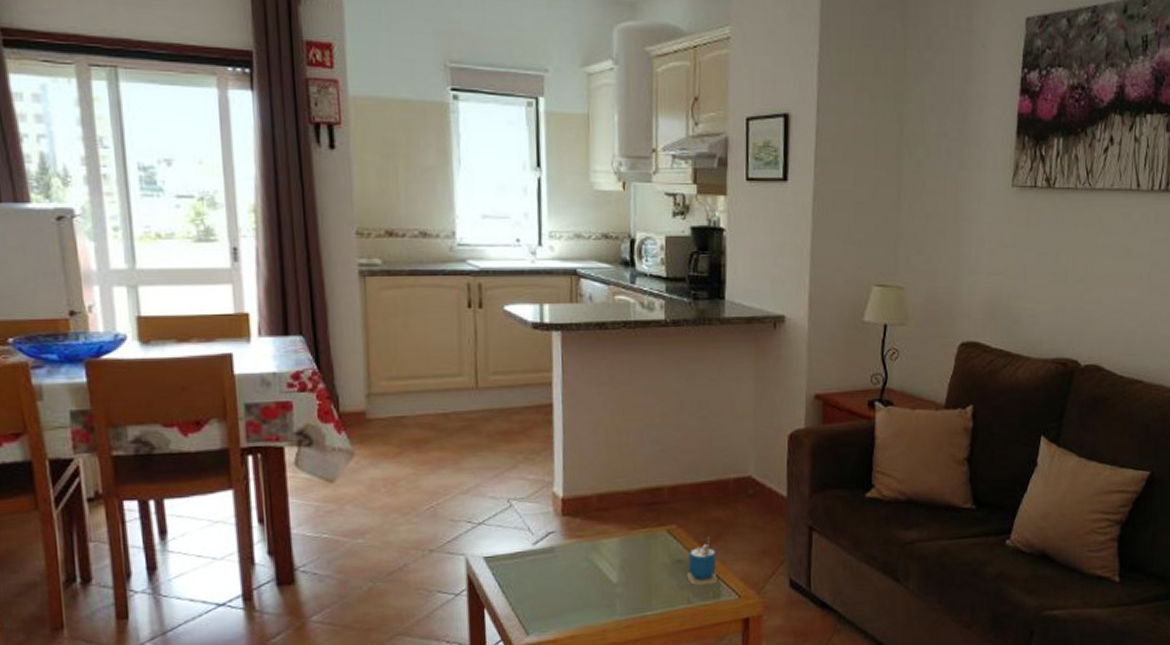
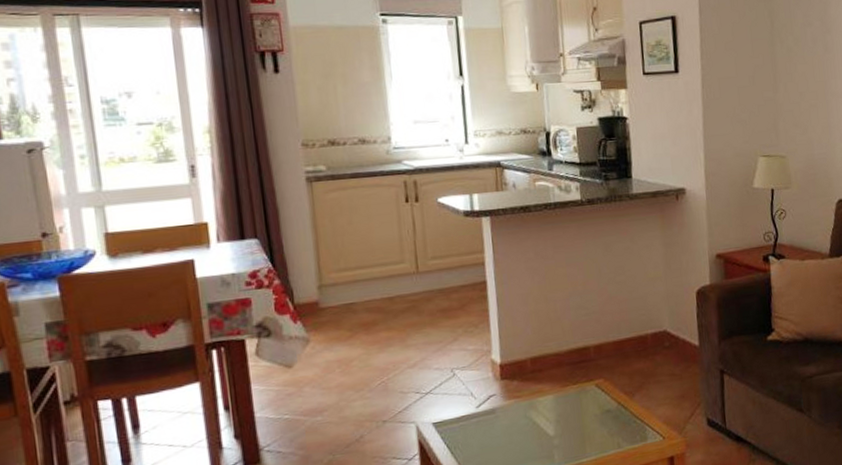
cup: present [687,537,718,585] -> none [615,387,644,432]

